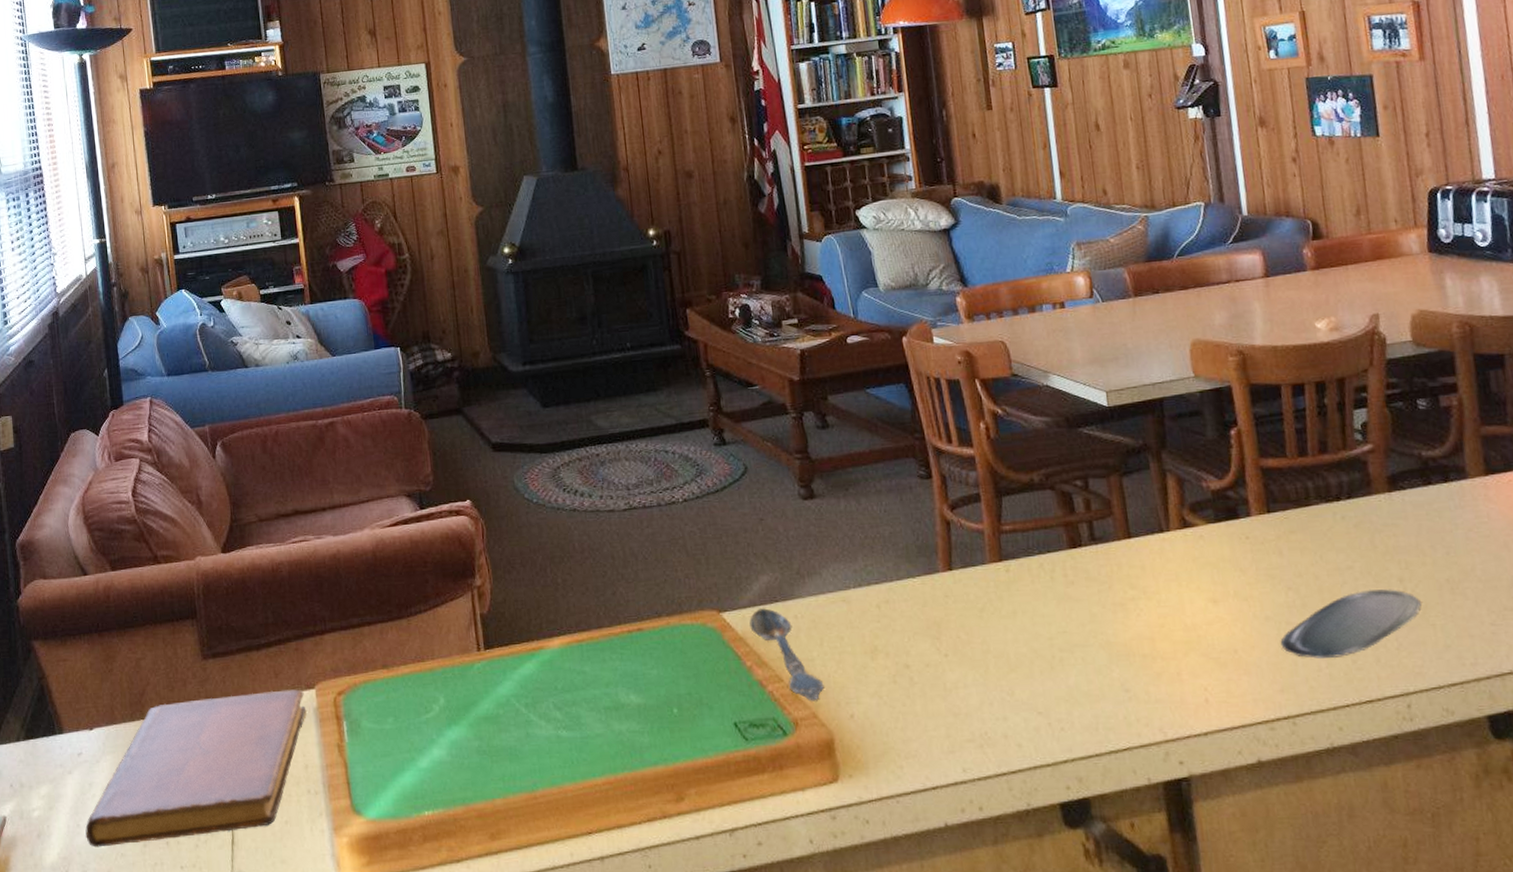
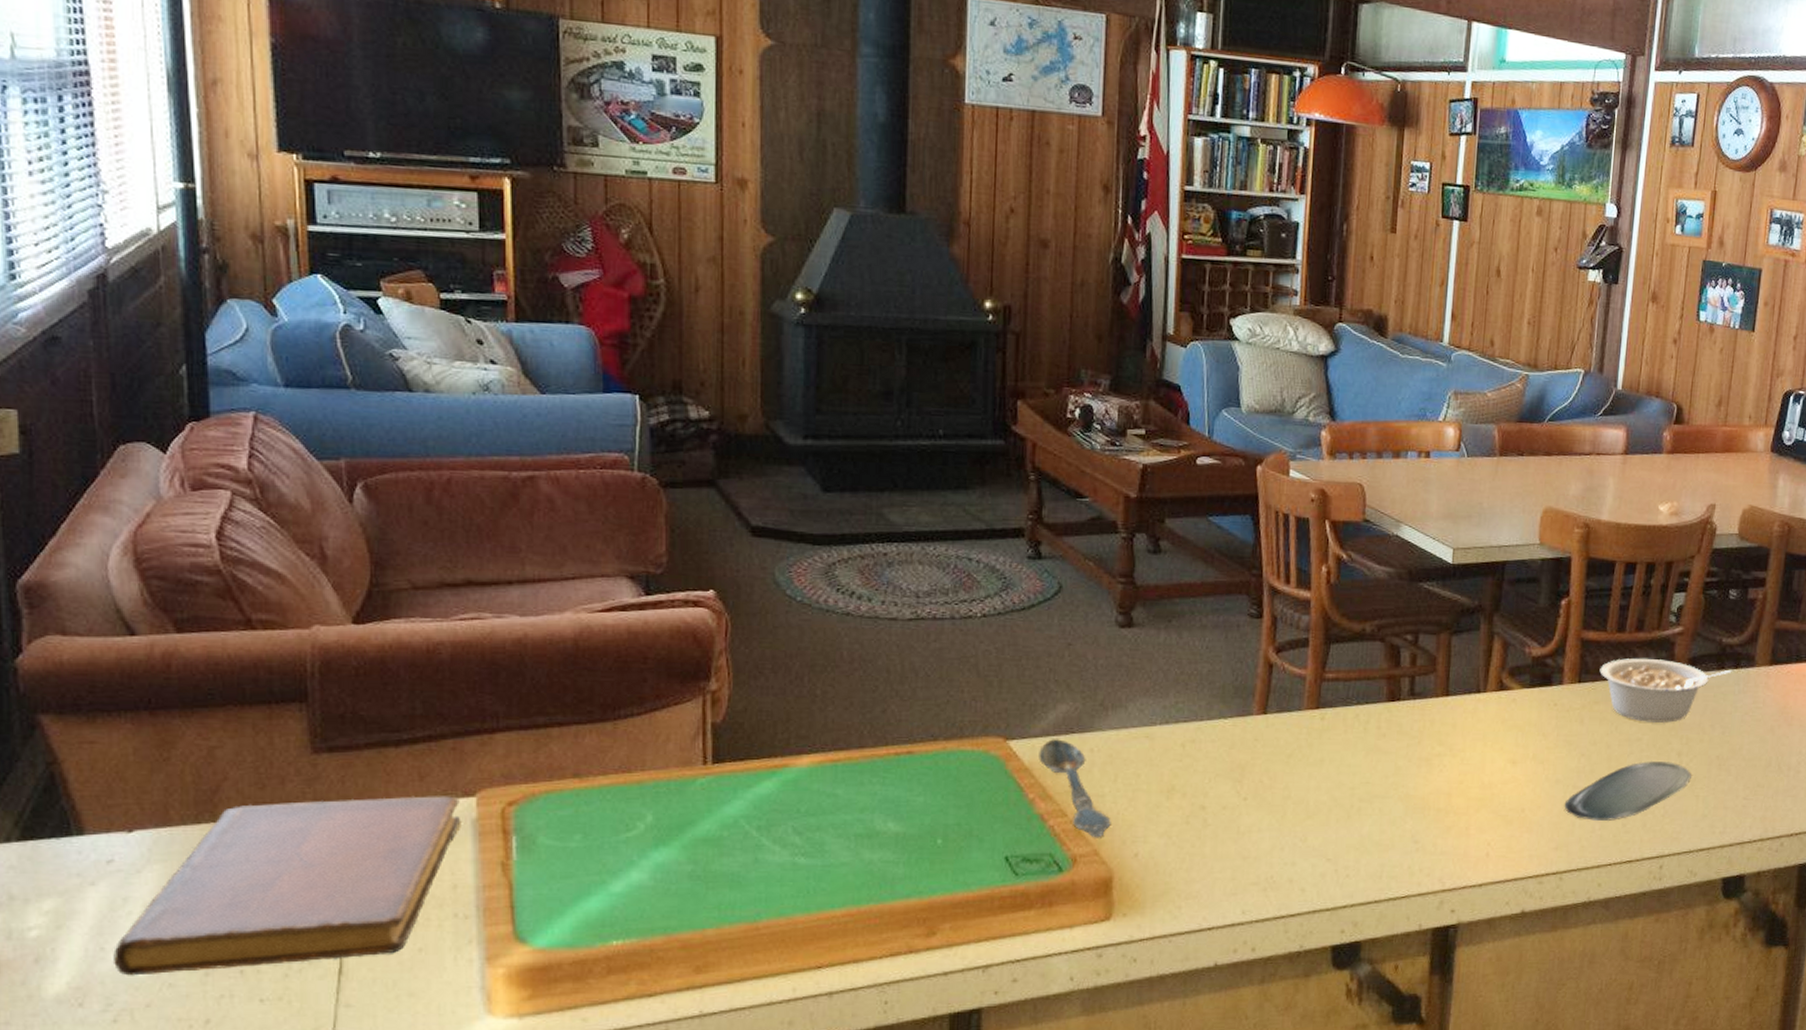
legume: none [1288,480,1441,549] -> present [1599,658,1732,724]

